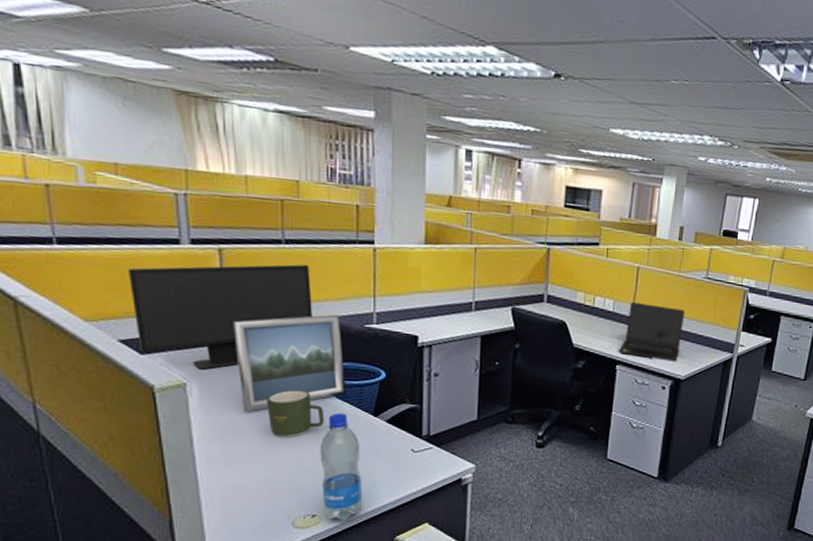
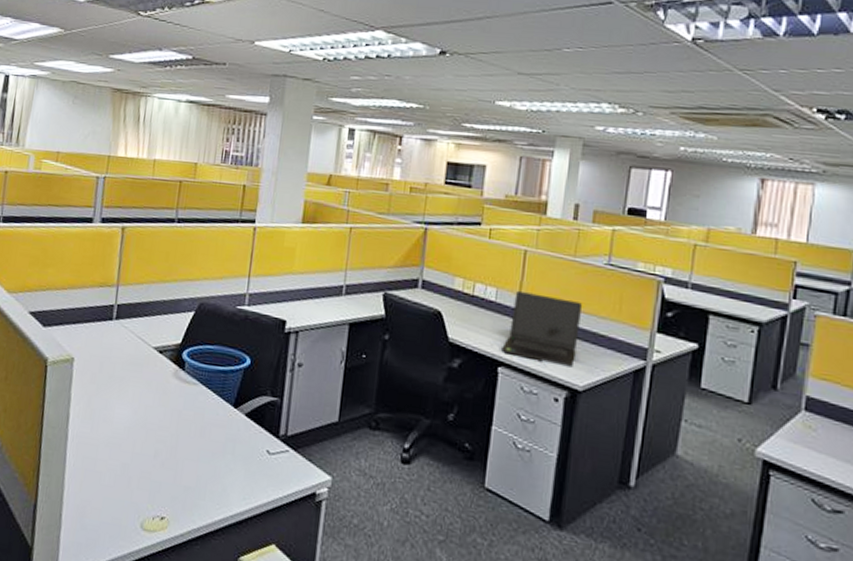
computer monitor: present [127,264,312,371] -> none [43,242,195,346]
picture frame: present [233,314,346,413] -> none [116,293,215,393]
mug: present [267,390,325,438] -> none [136,371,188,424]
bottle: present [320,413,363,521] -> none [173,400,217,530]

